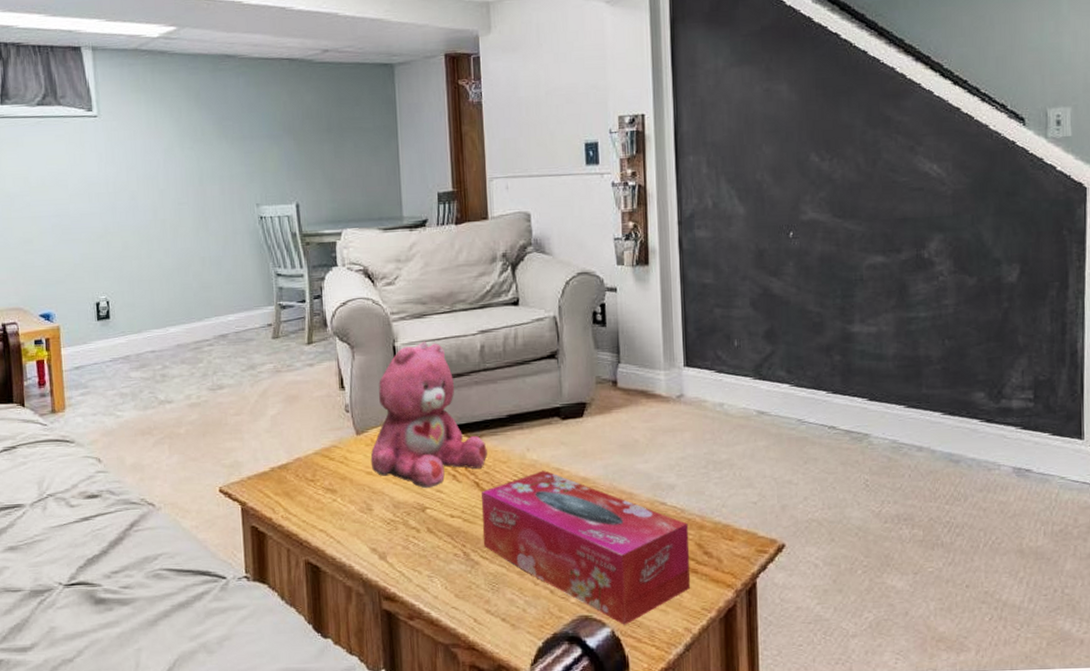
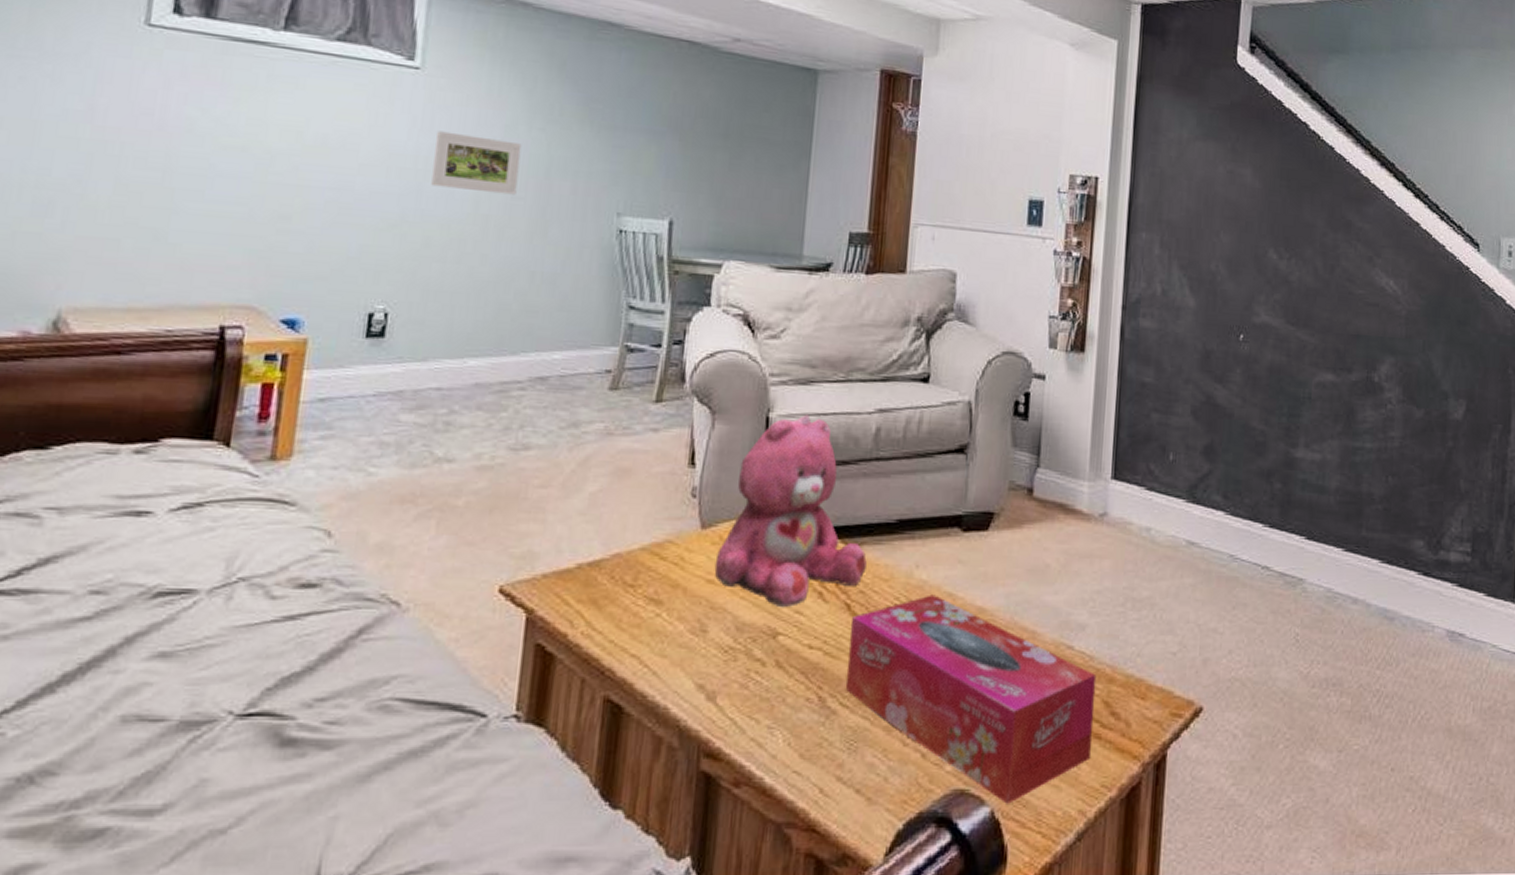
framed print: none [118,161,181,204] -> present [431,131,522,195]

